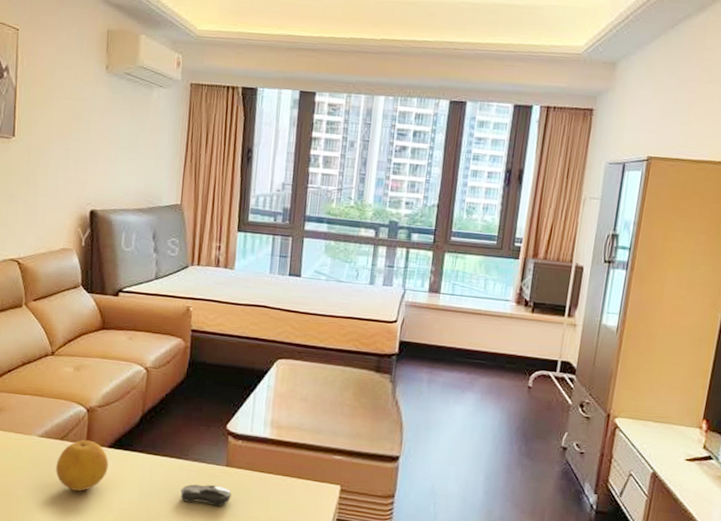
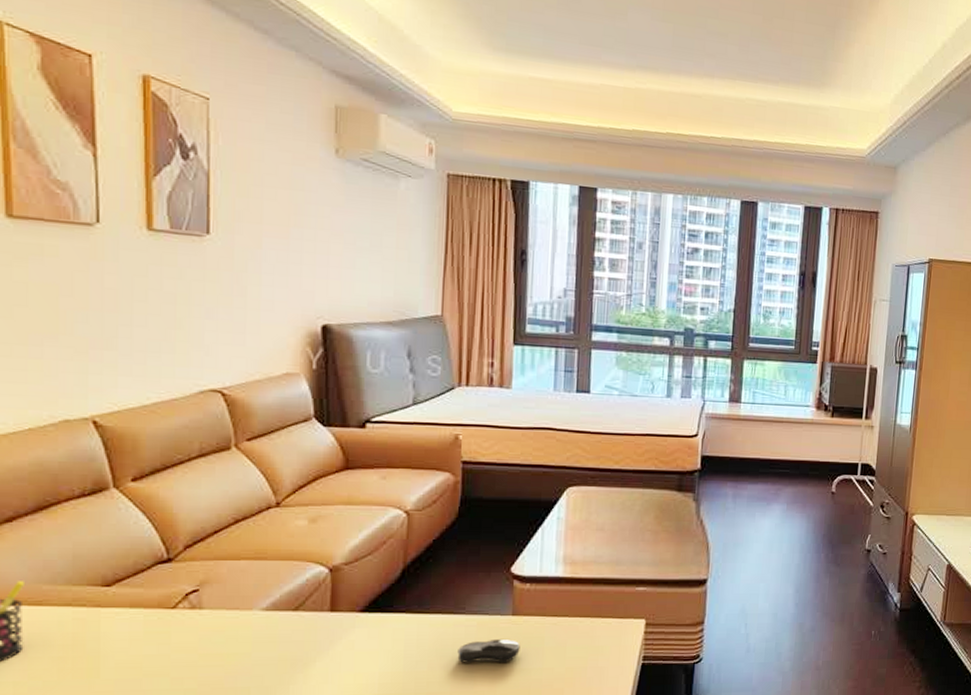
fruit: present [56,440,109,491] -> none [289,606,362,671]

